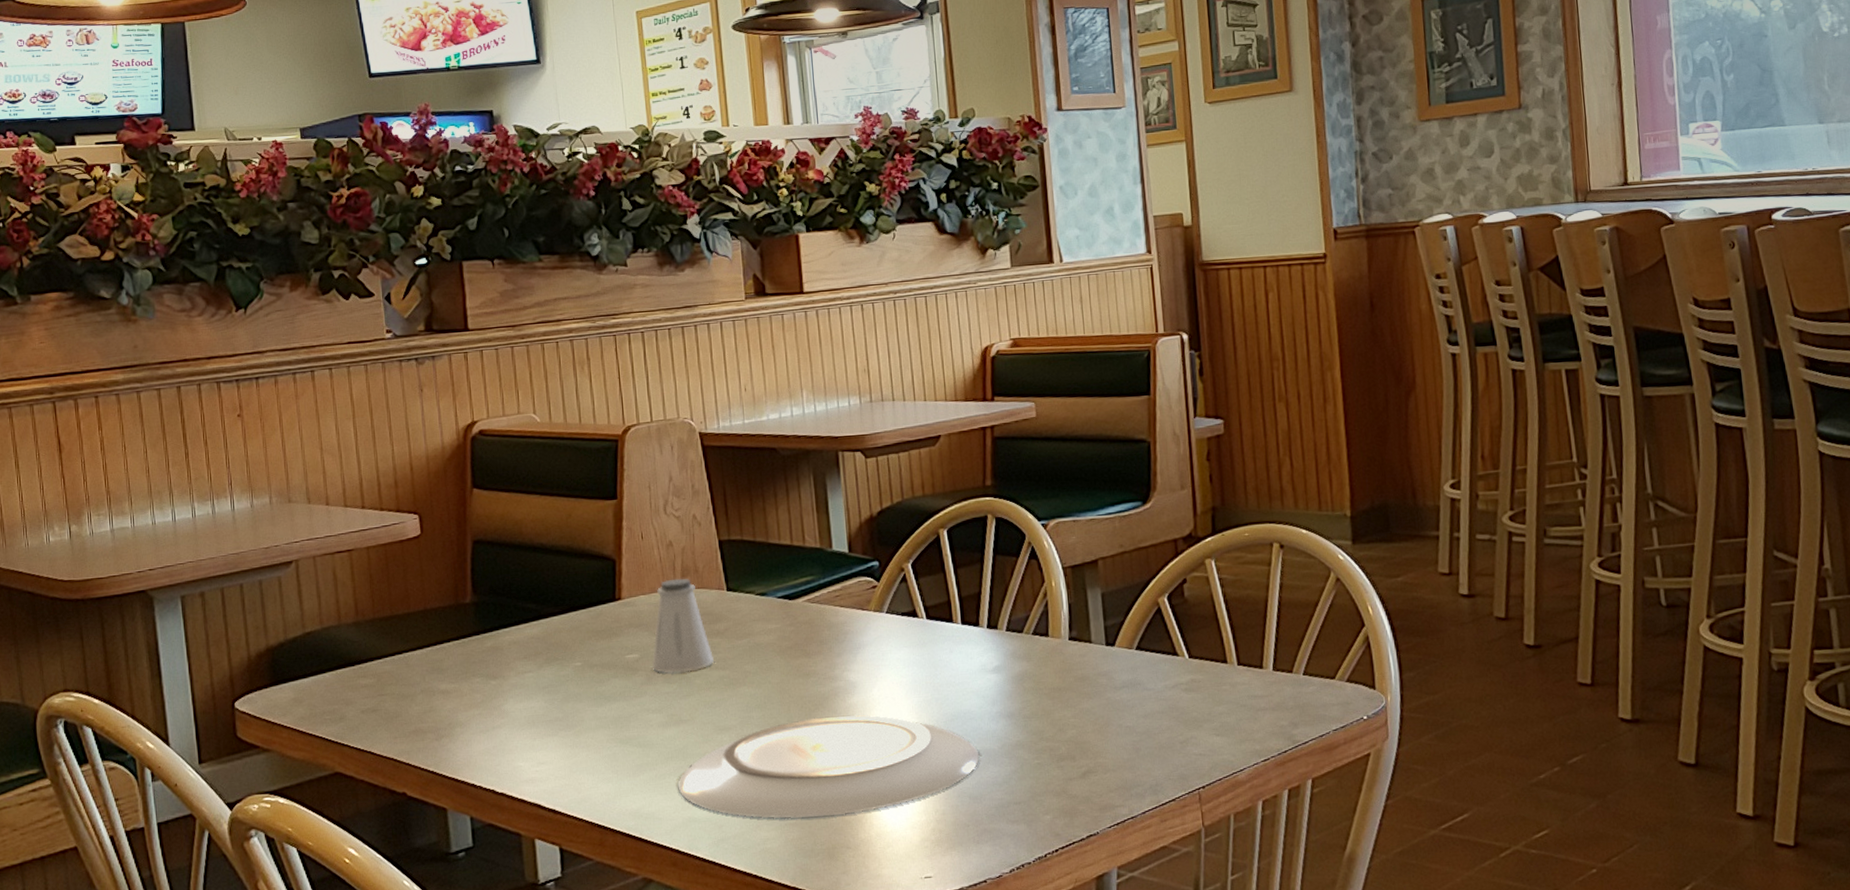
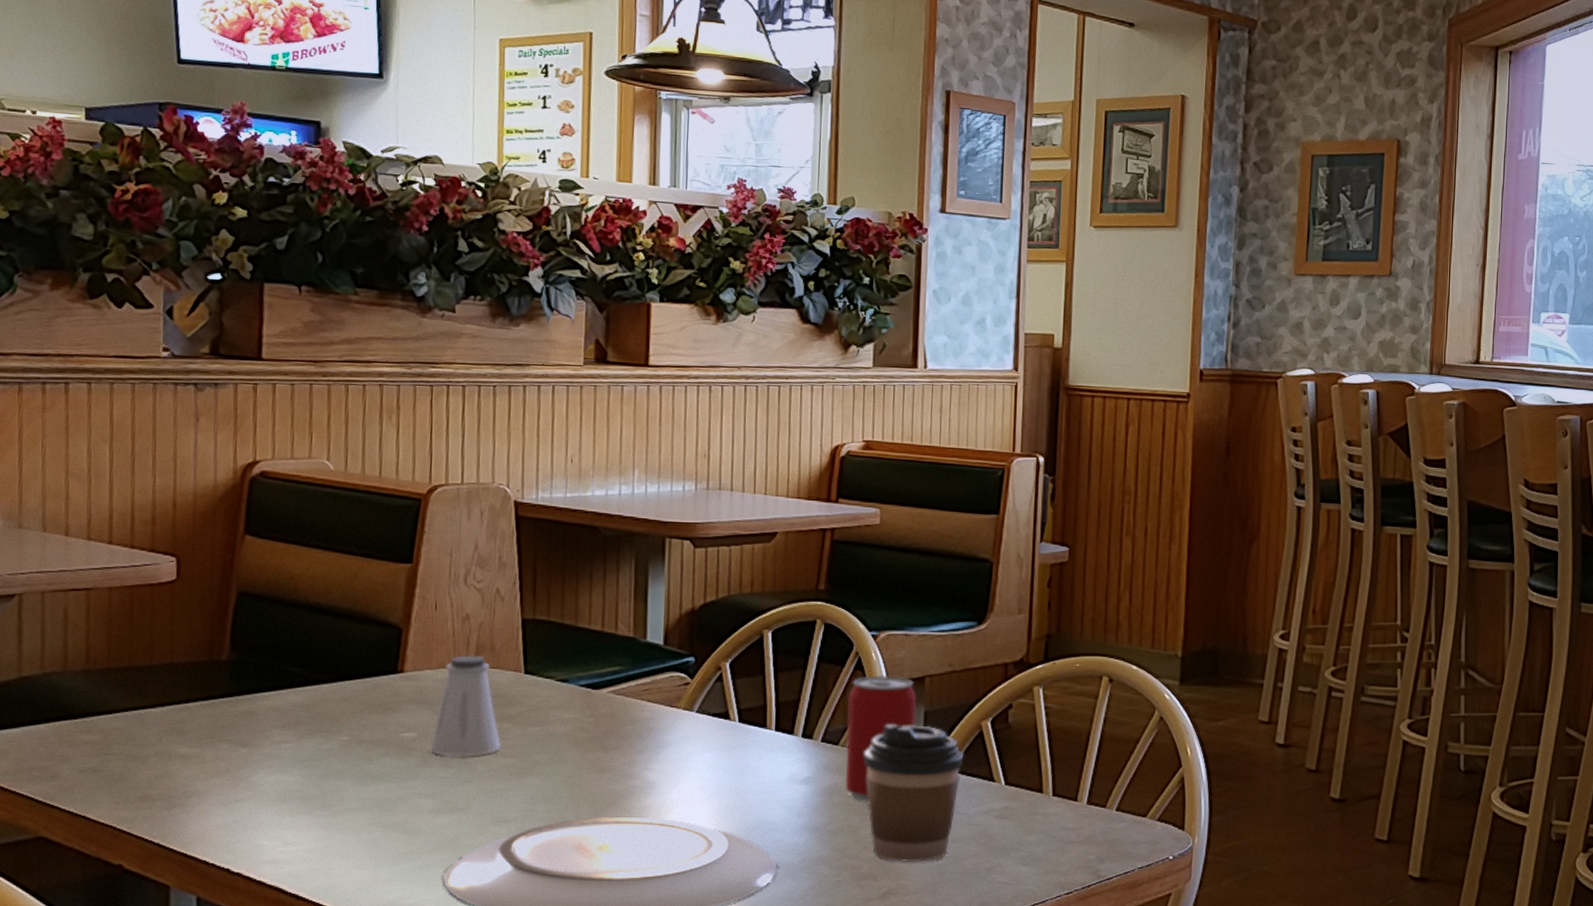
beer can: none [1027,561,1094,685] -> present [845,676,917,802]
coffee cup: none [1048,607,1145,742] -> present [864,724,963,863]

